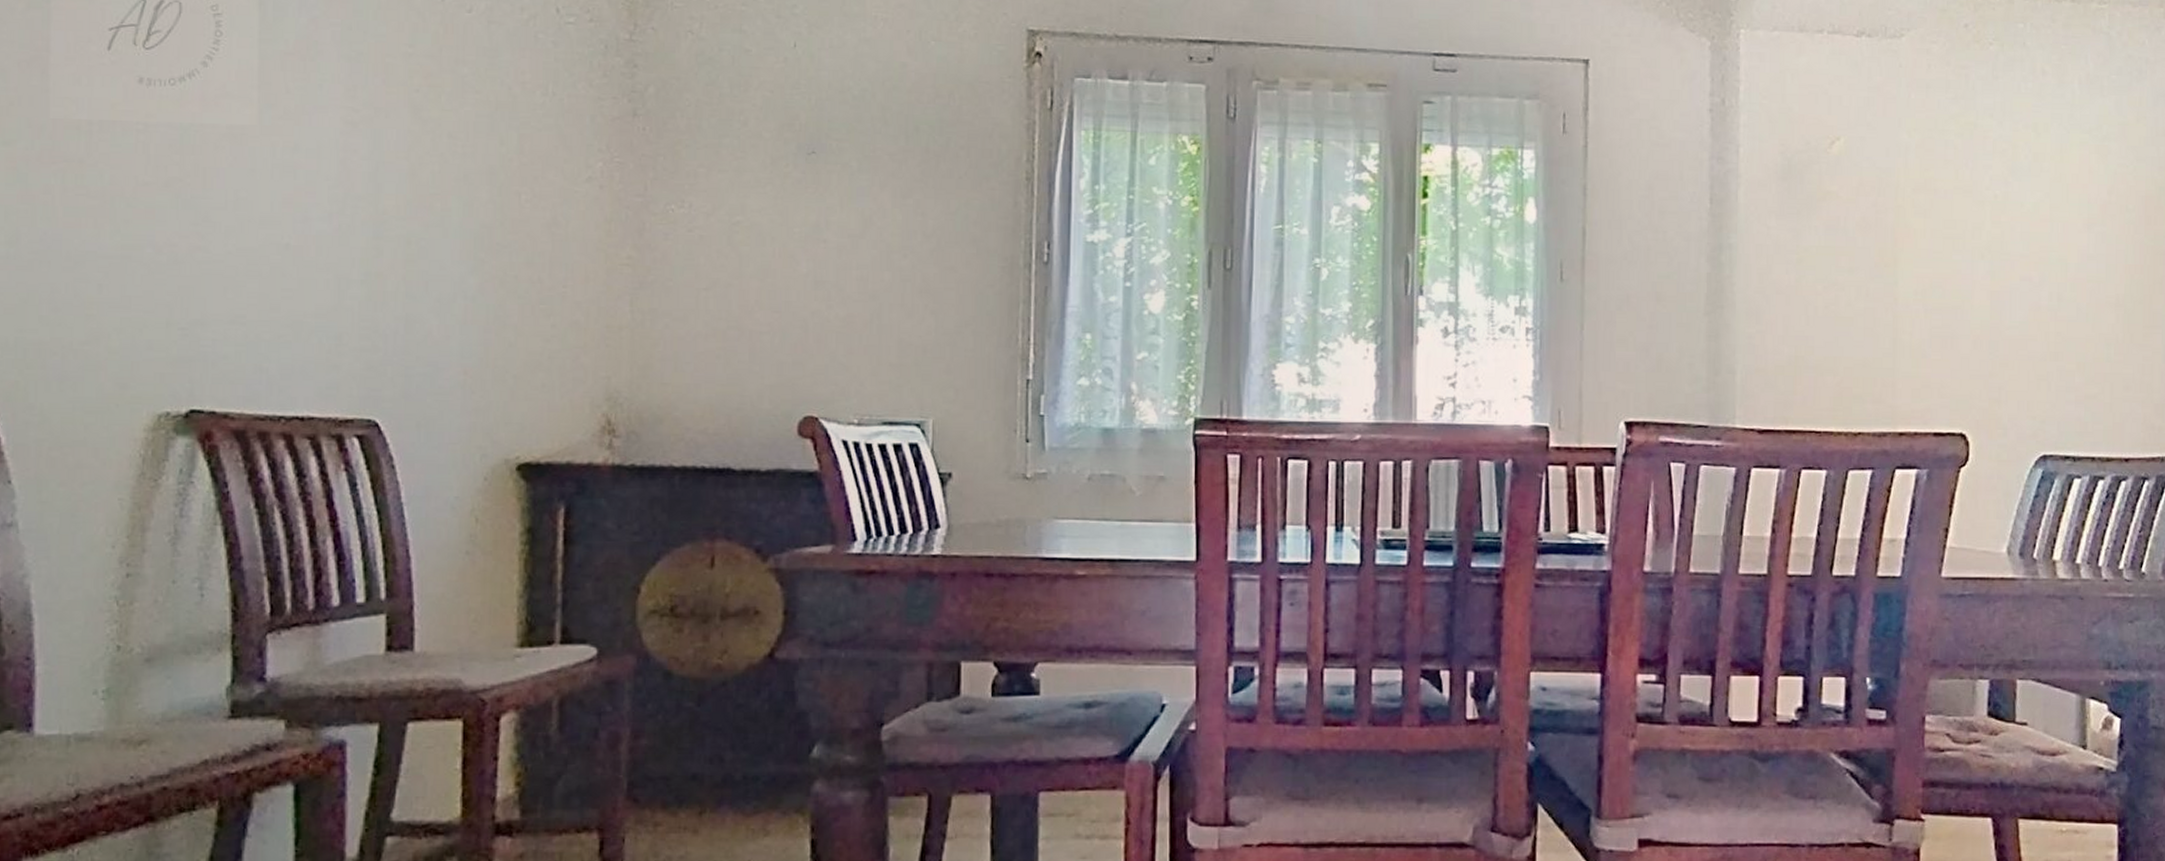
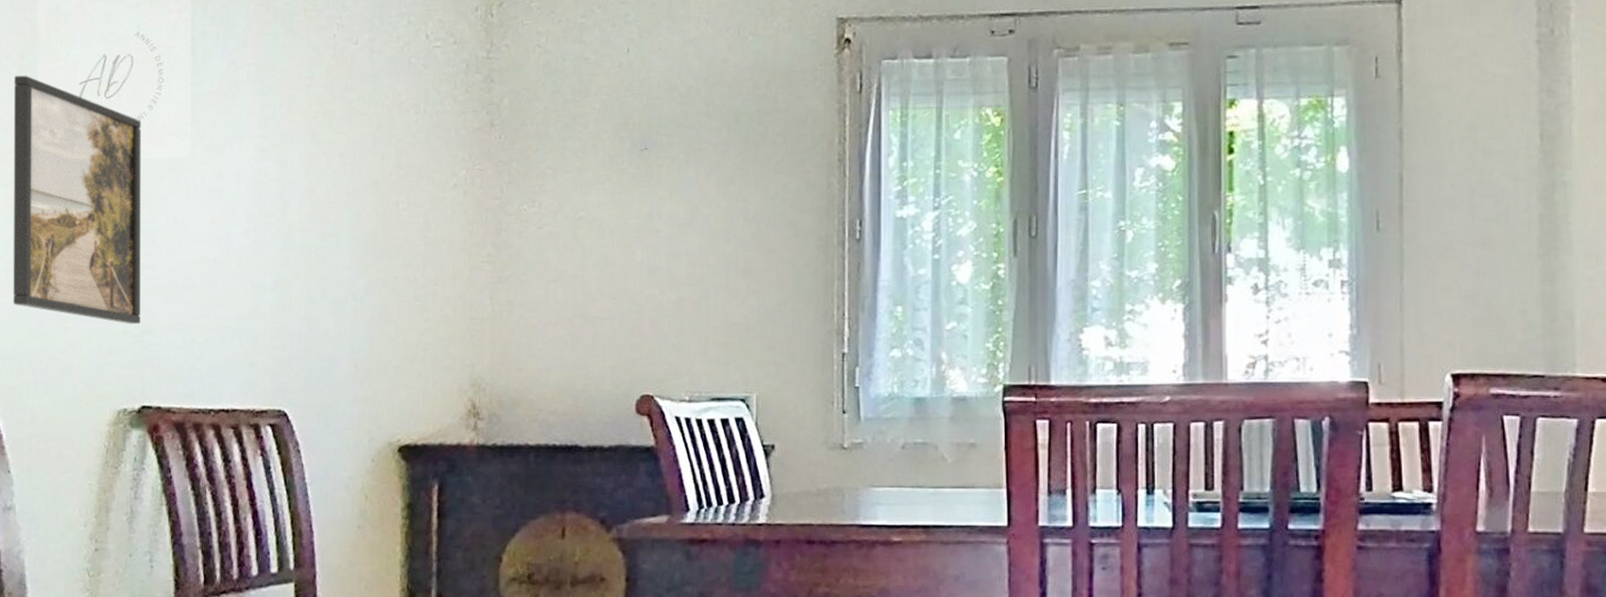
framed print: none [15,13,192,316] -> present [13,75,141,325]

